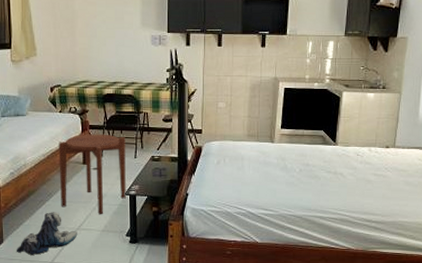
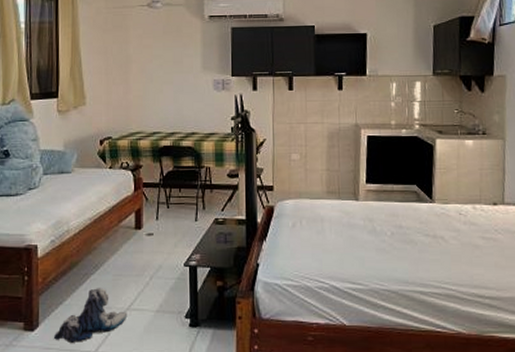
side table: present [58,133,126,214] -> none [107,192,185,290]

